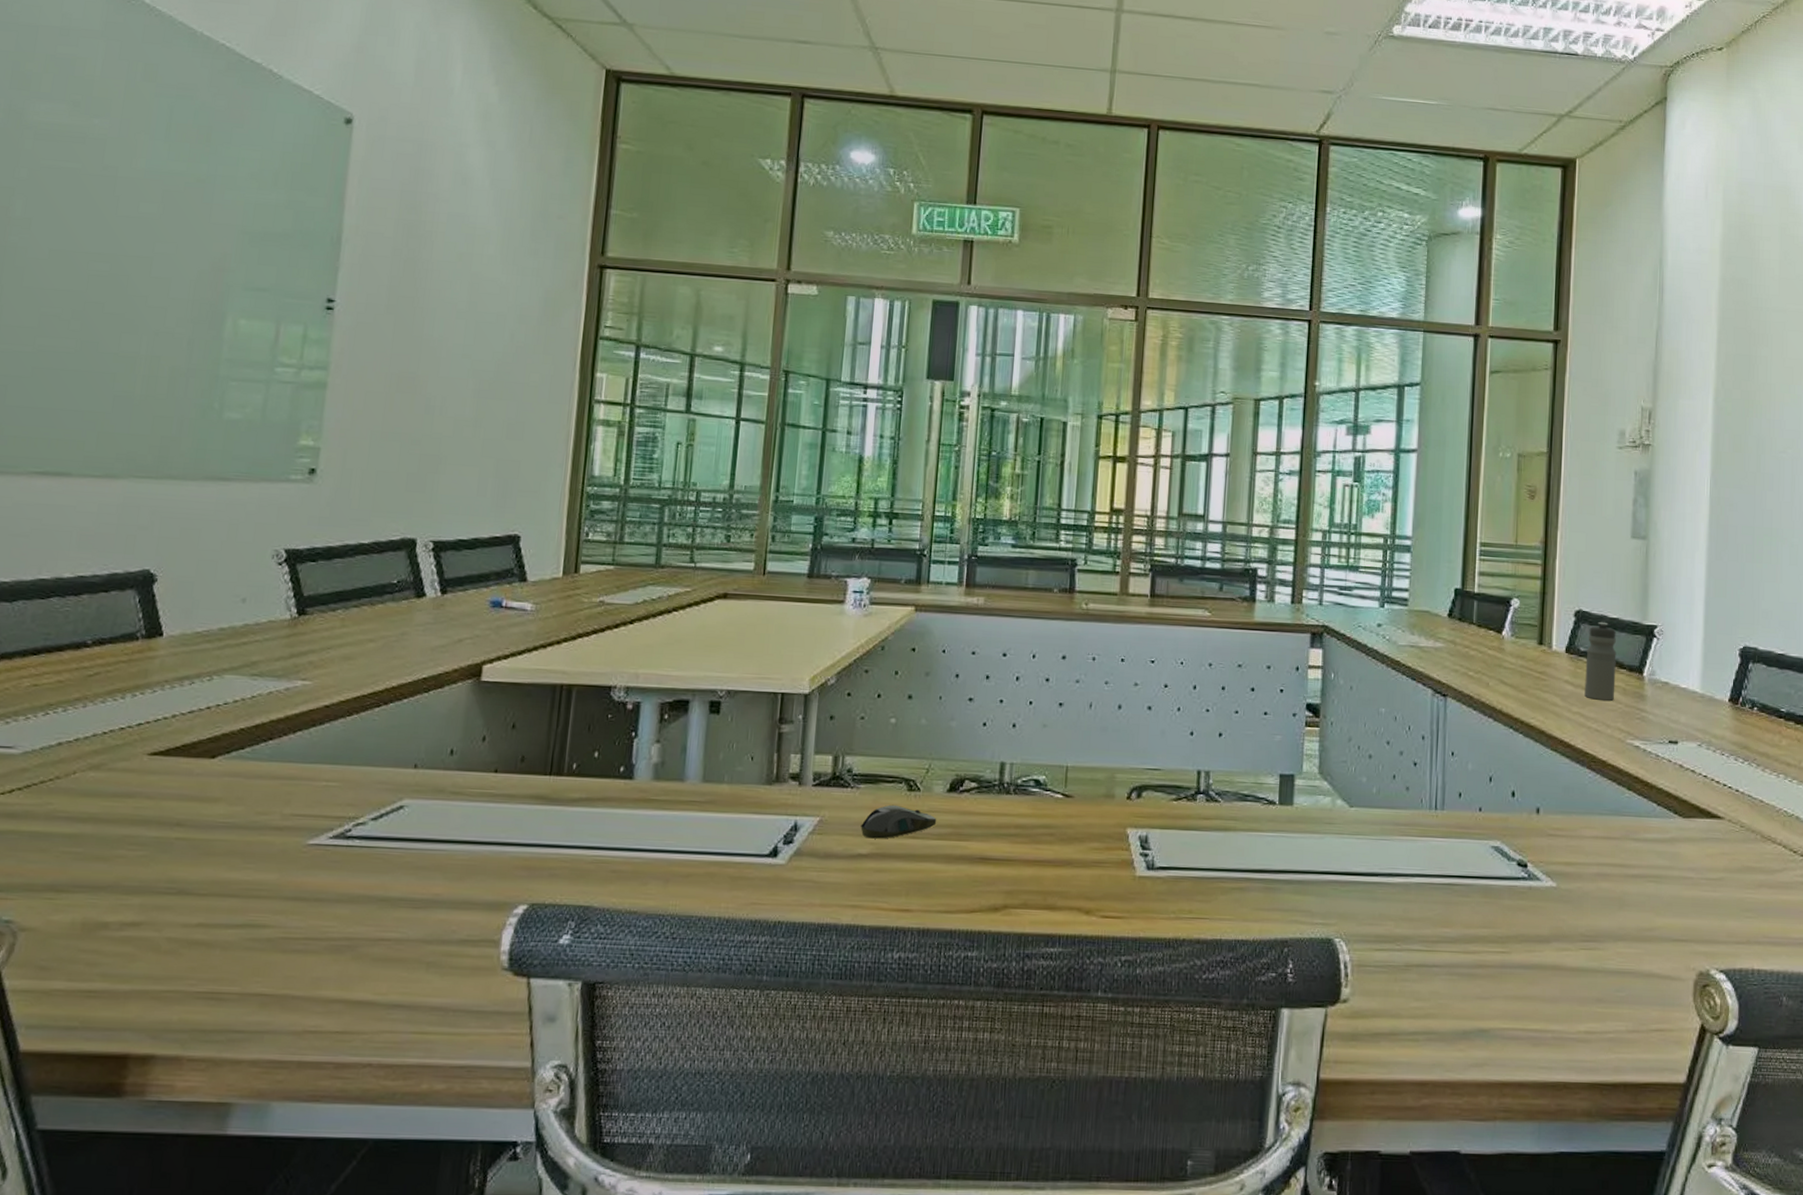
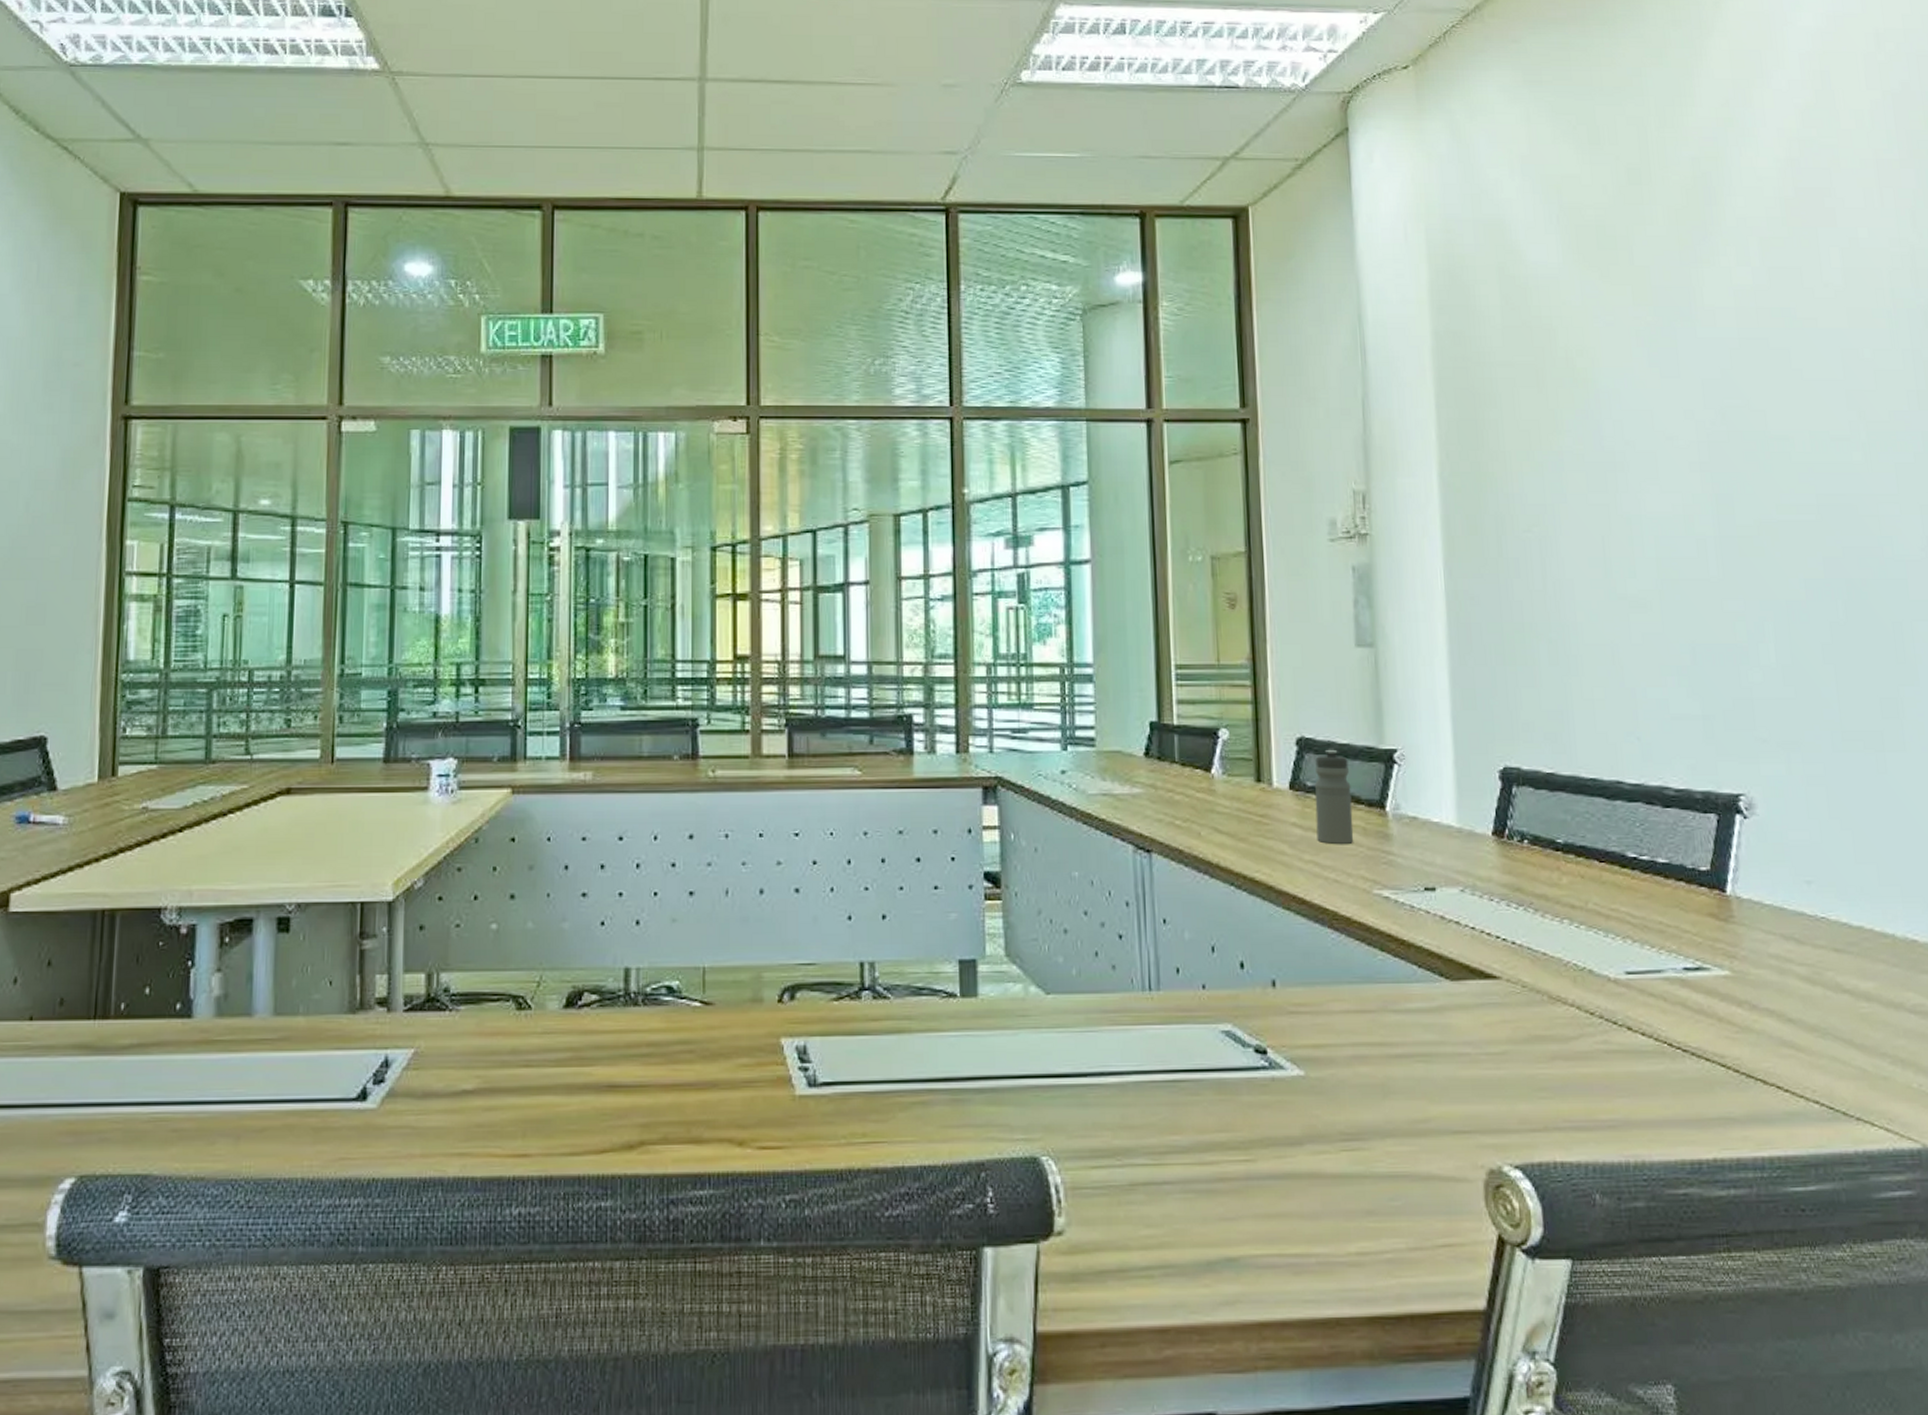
computer mouse: present [860,804,937,839] -> none [463,1027,553,1071]

